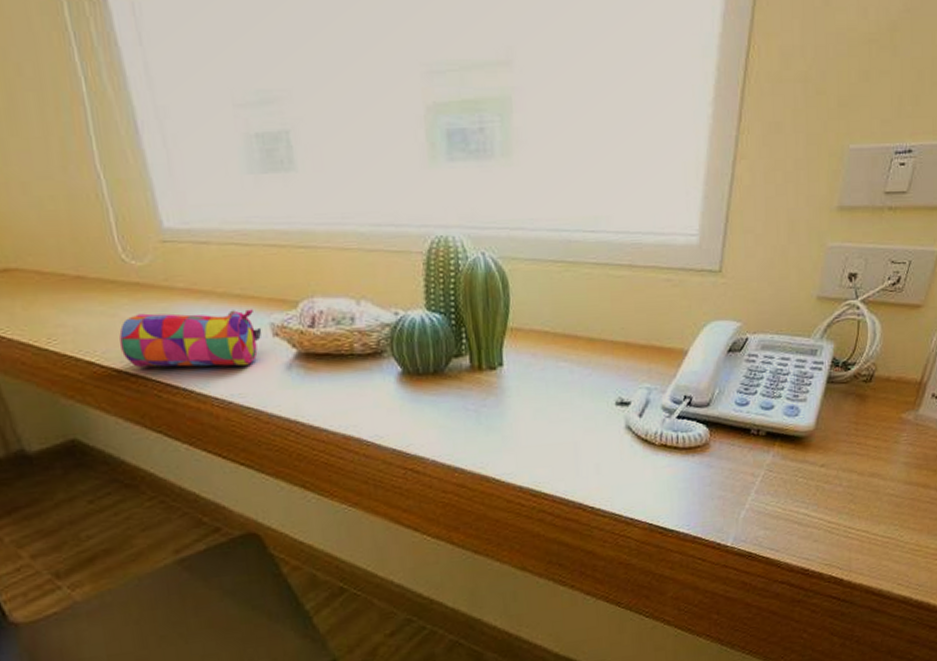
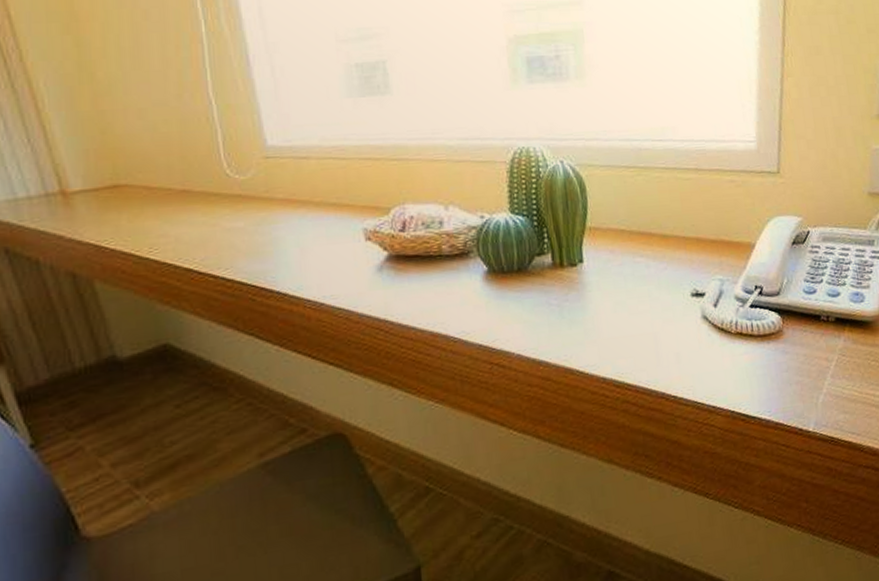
pencil case: present [119,309,262,367] -> none [219,216,355,273]

